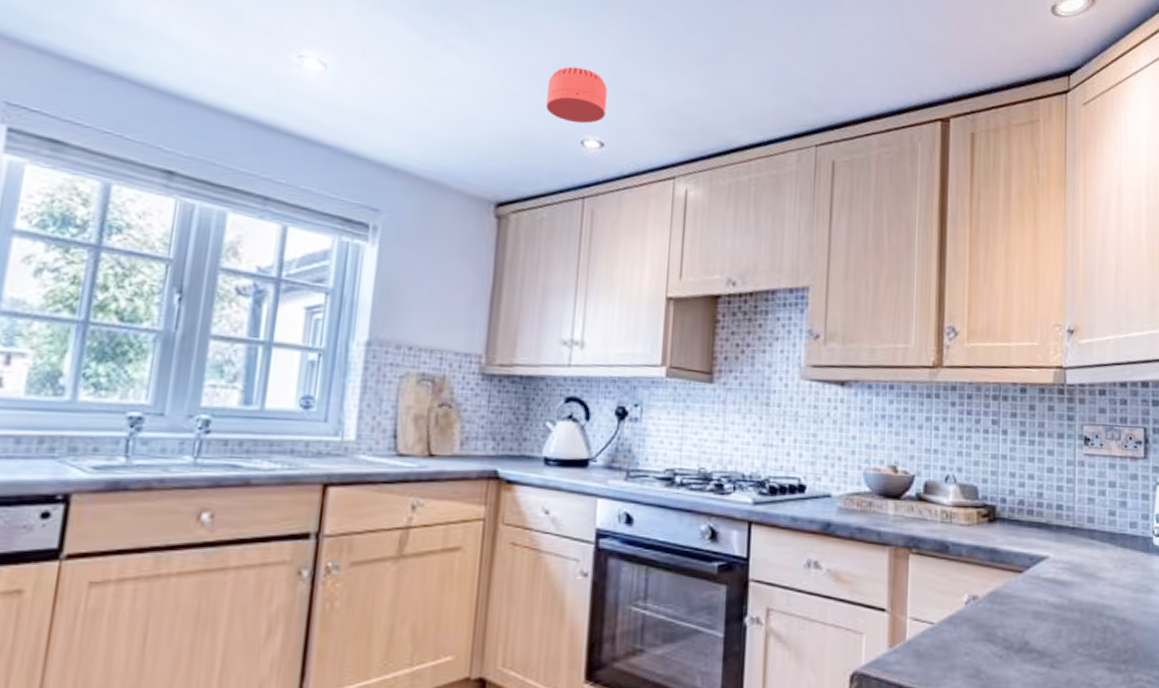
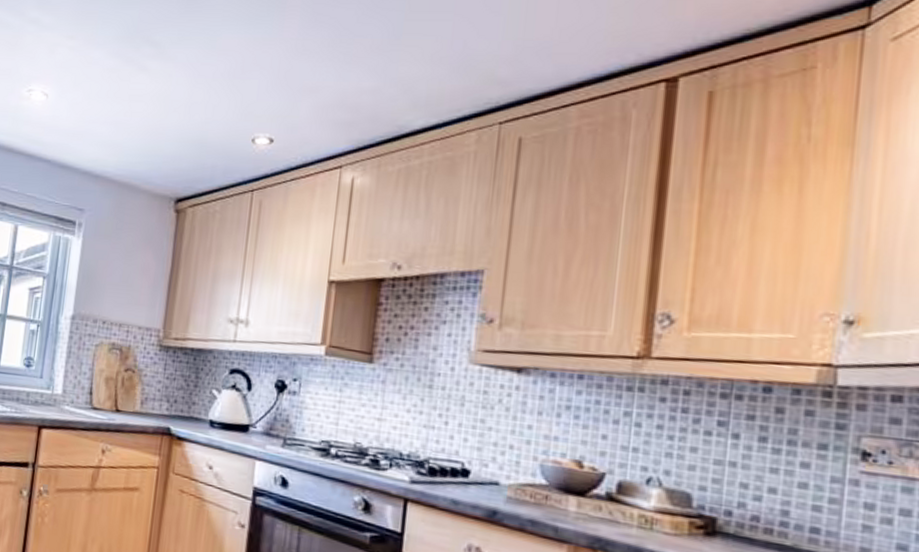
smoke detector: present [546,66,607,124] -> none [222,71,279,123]

